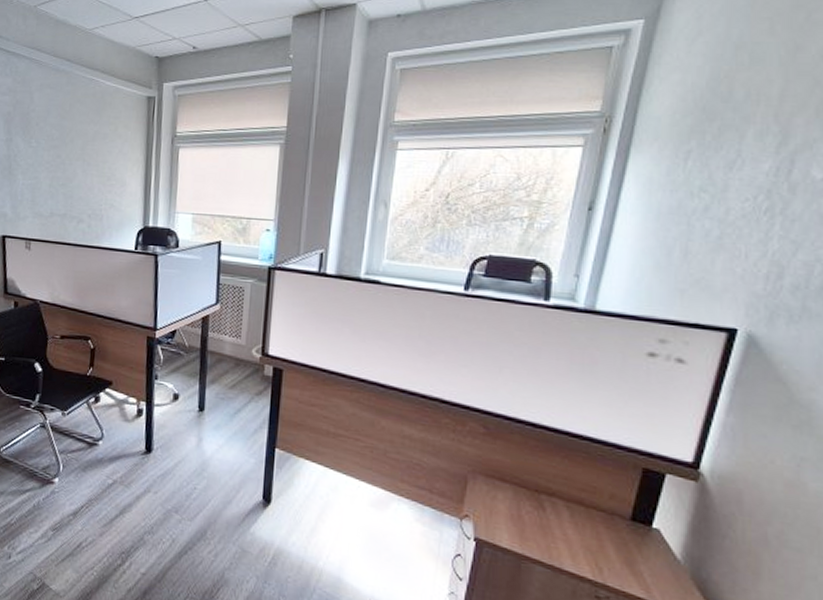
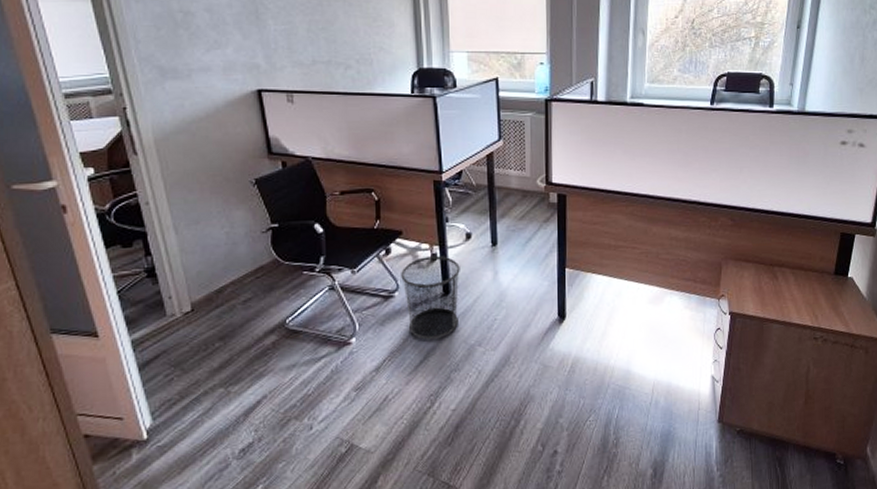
waste bin: none [106,410,165,497] -> present [401,256,460,340]

